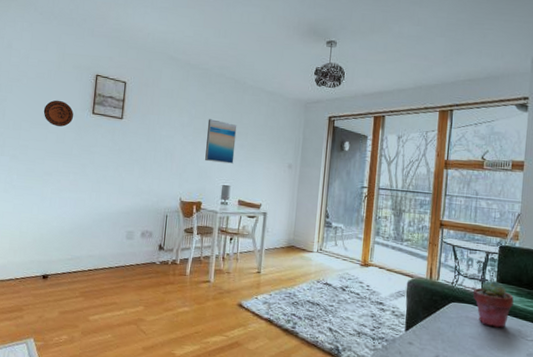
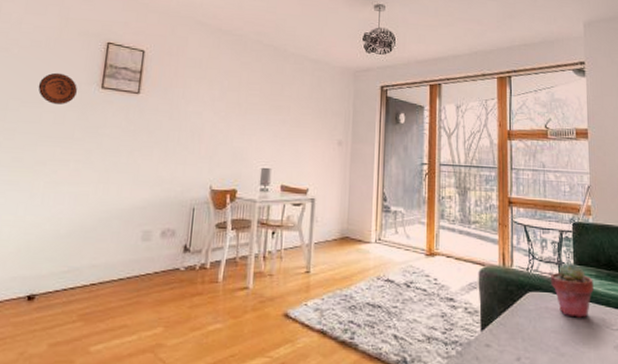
wall art: present [205,119,237,164] -> none [240,91,278,143]

